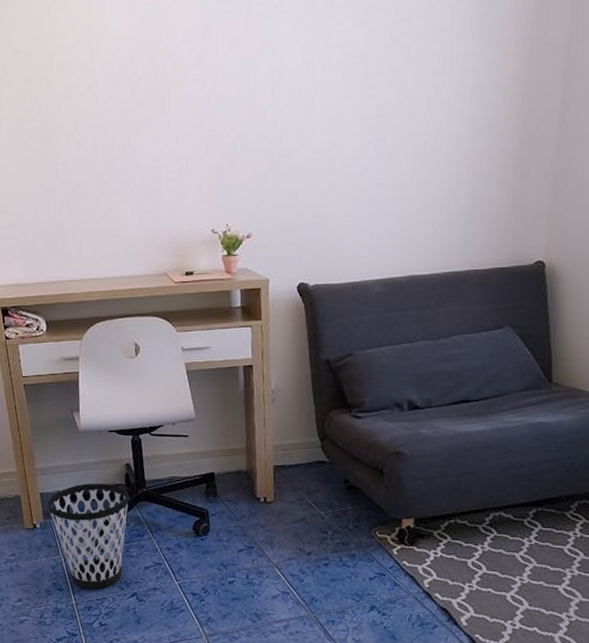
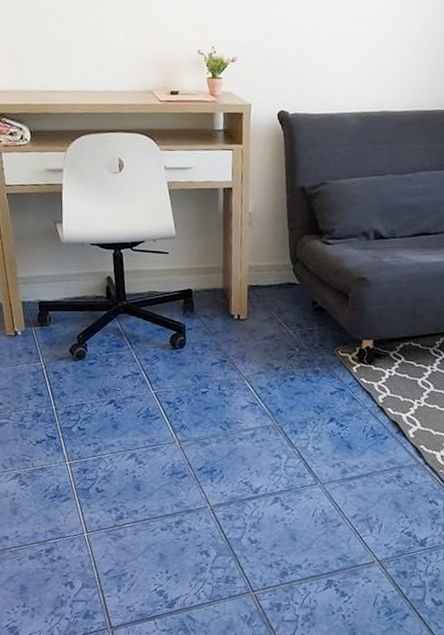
wastebasket: present [47,483,130,589] -> none [28,294,111,396]

